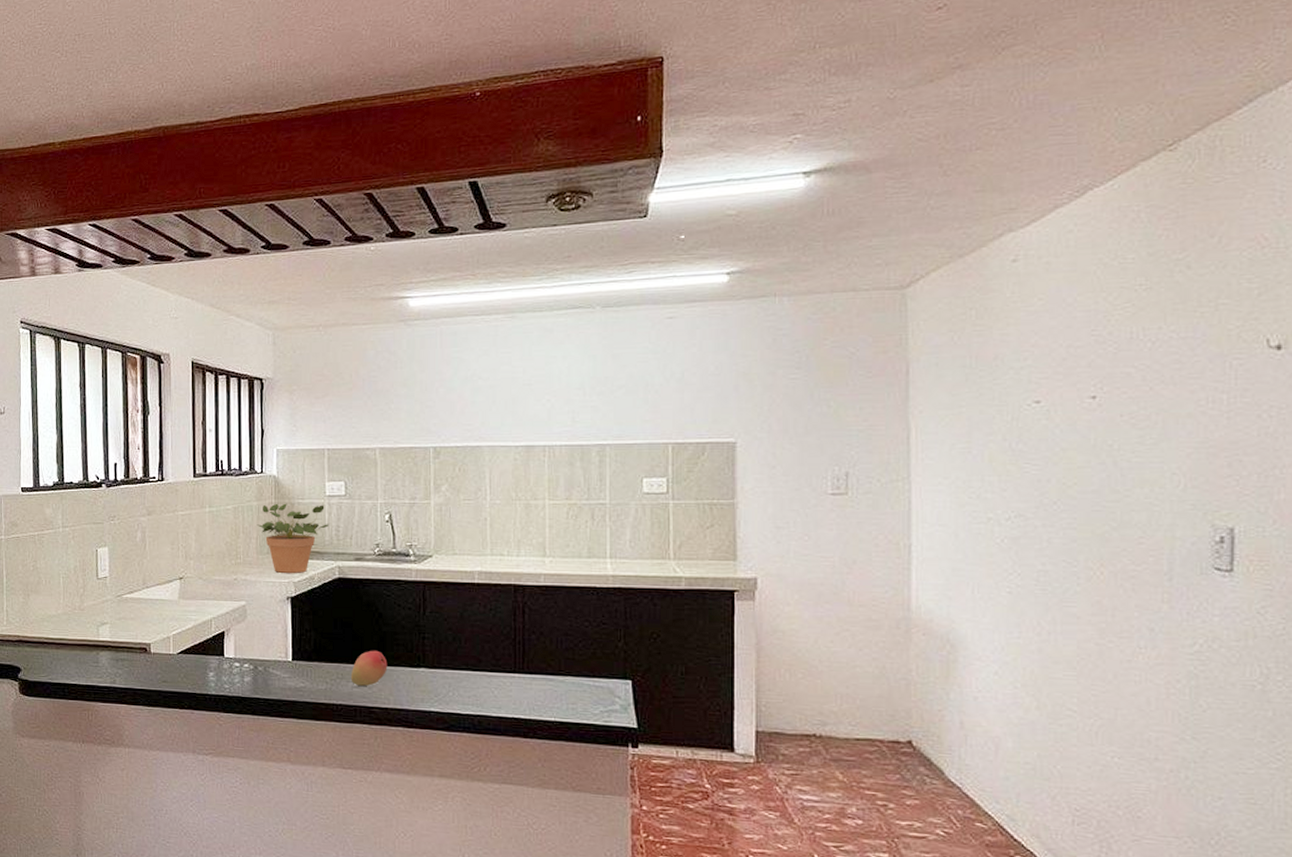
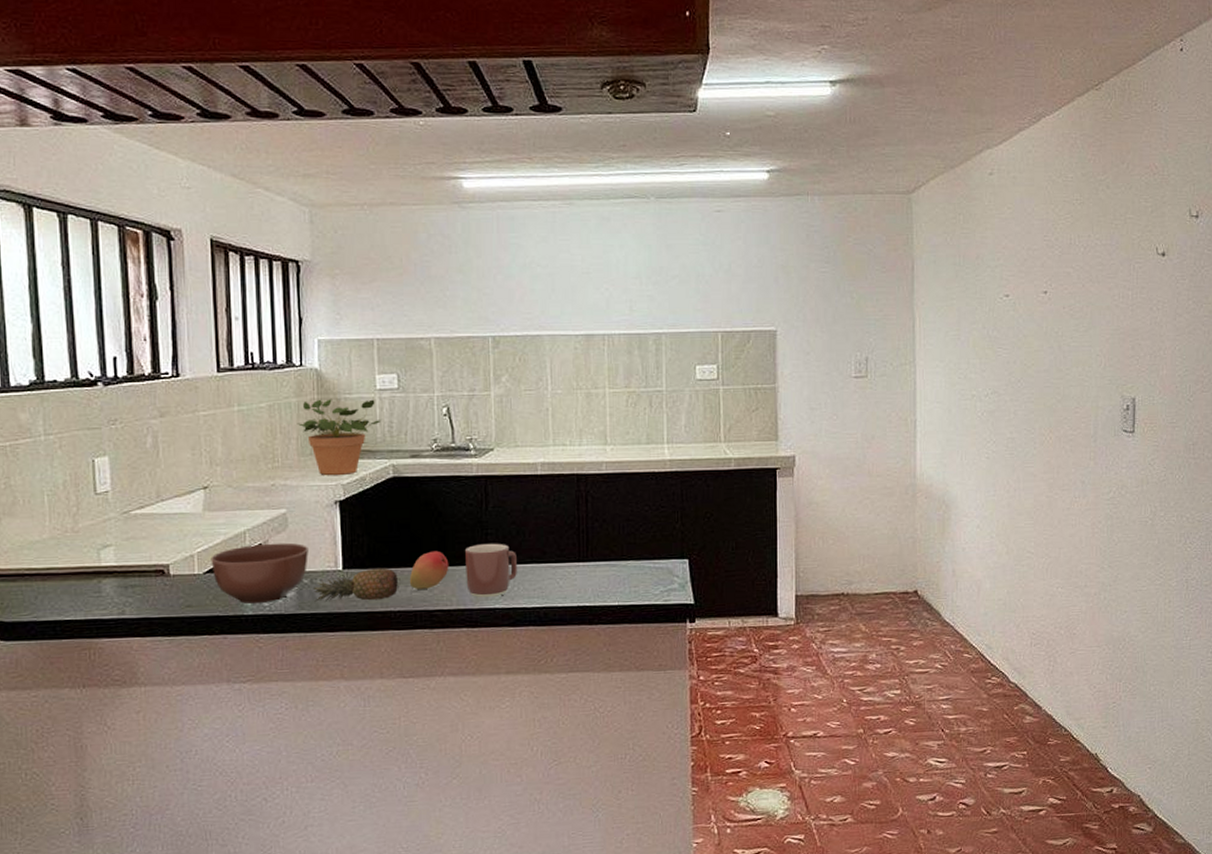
bowl: none [183,631,264,686] -> present [210,542,310,605]
fruit: none [267,662,341,693] -> present [314,568,399,602]
mug: none [402,647,452,701] -> present [464,543,517,598]

